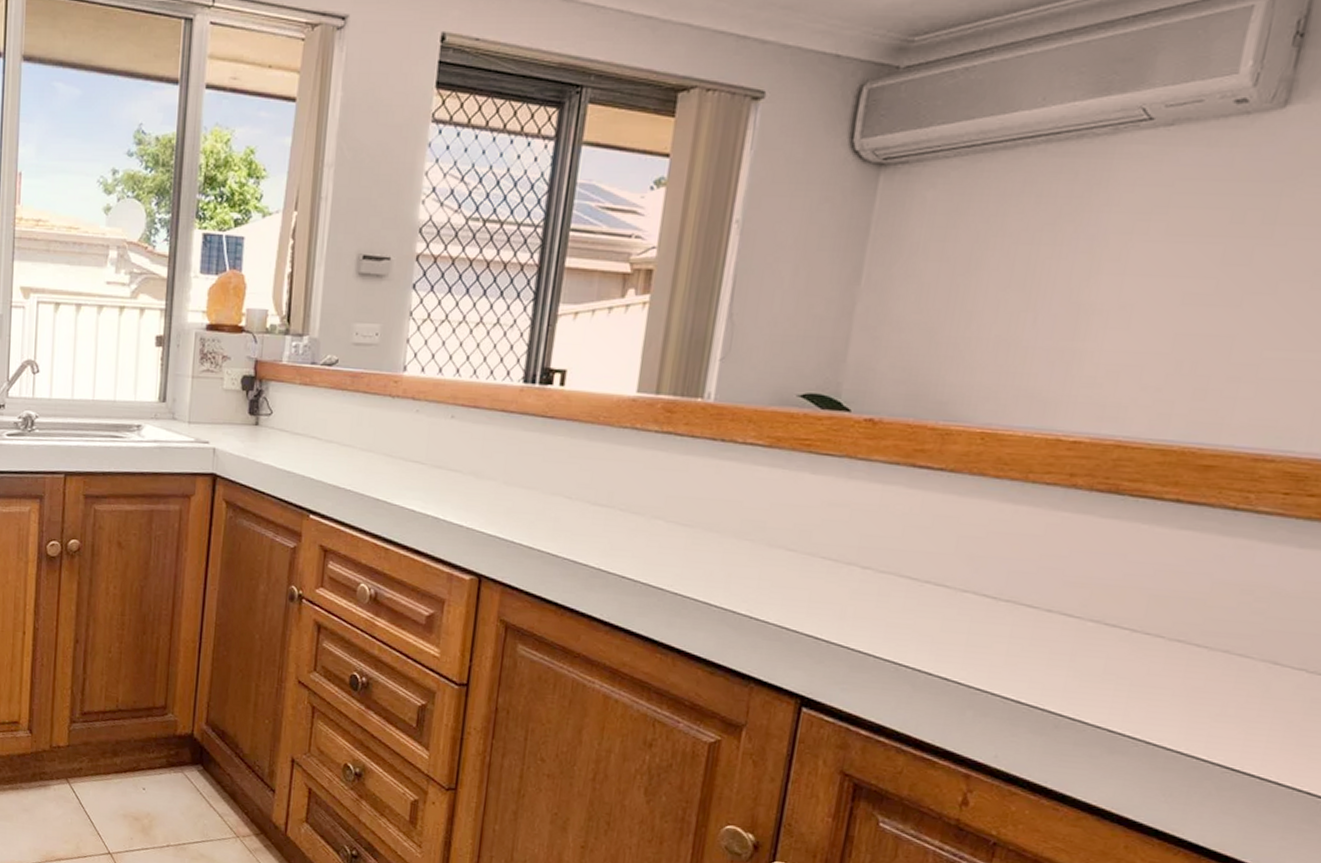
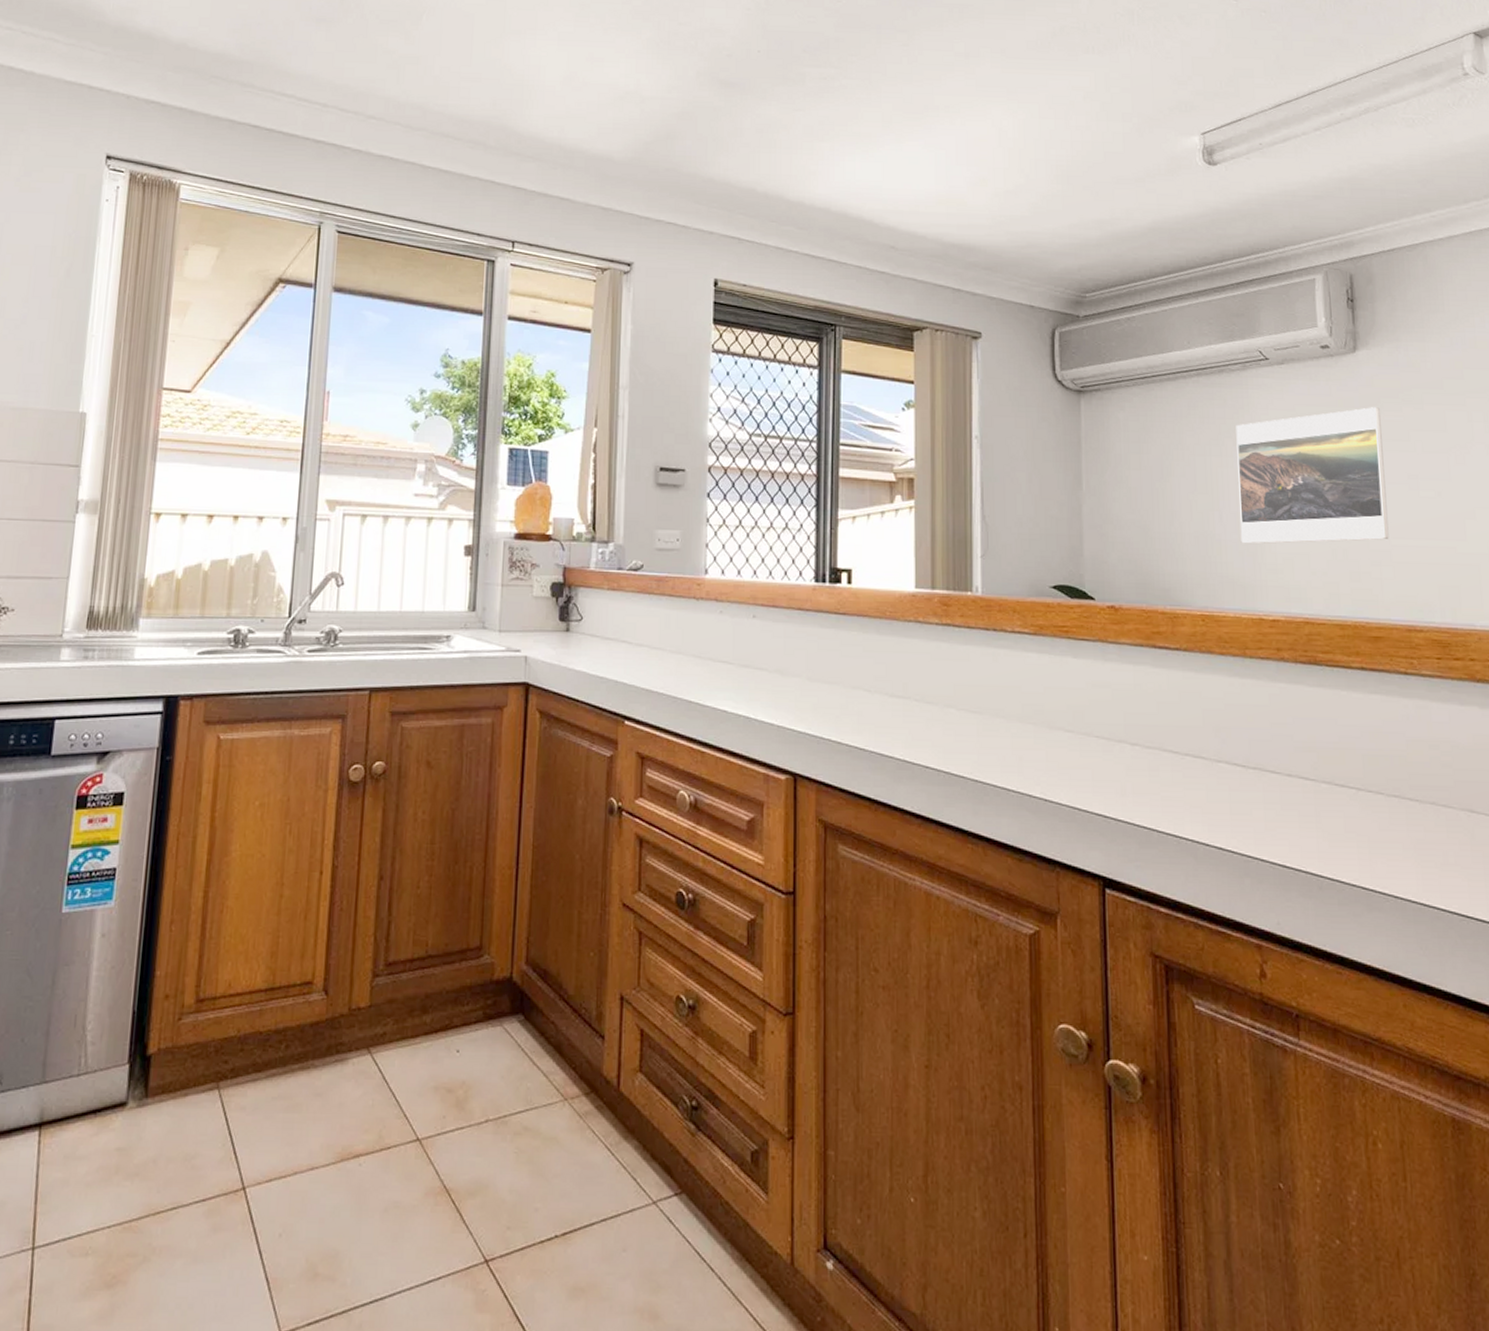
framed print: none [1054,181,1300,353] -> present [1236,407,1389,544]

